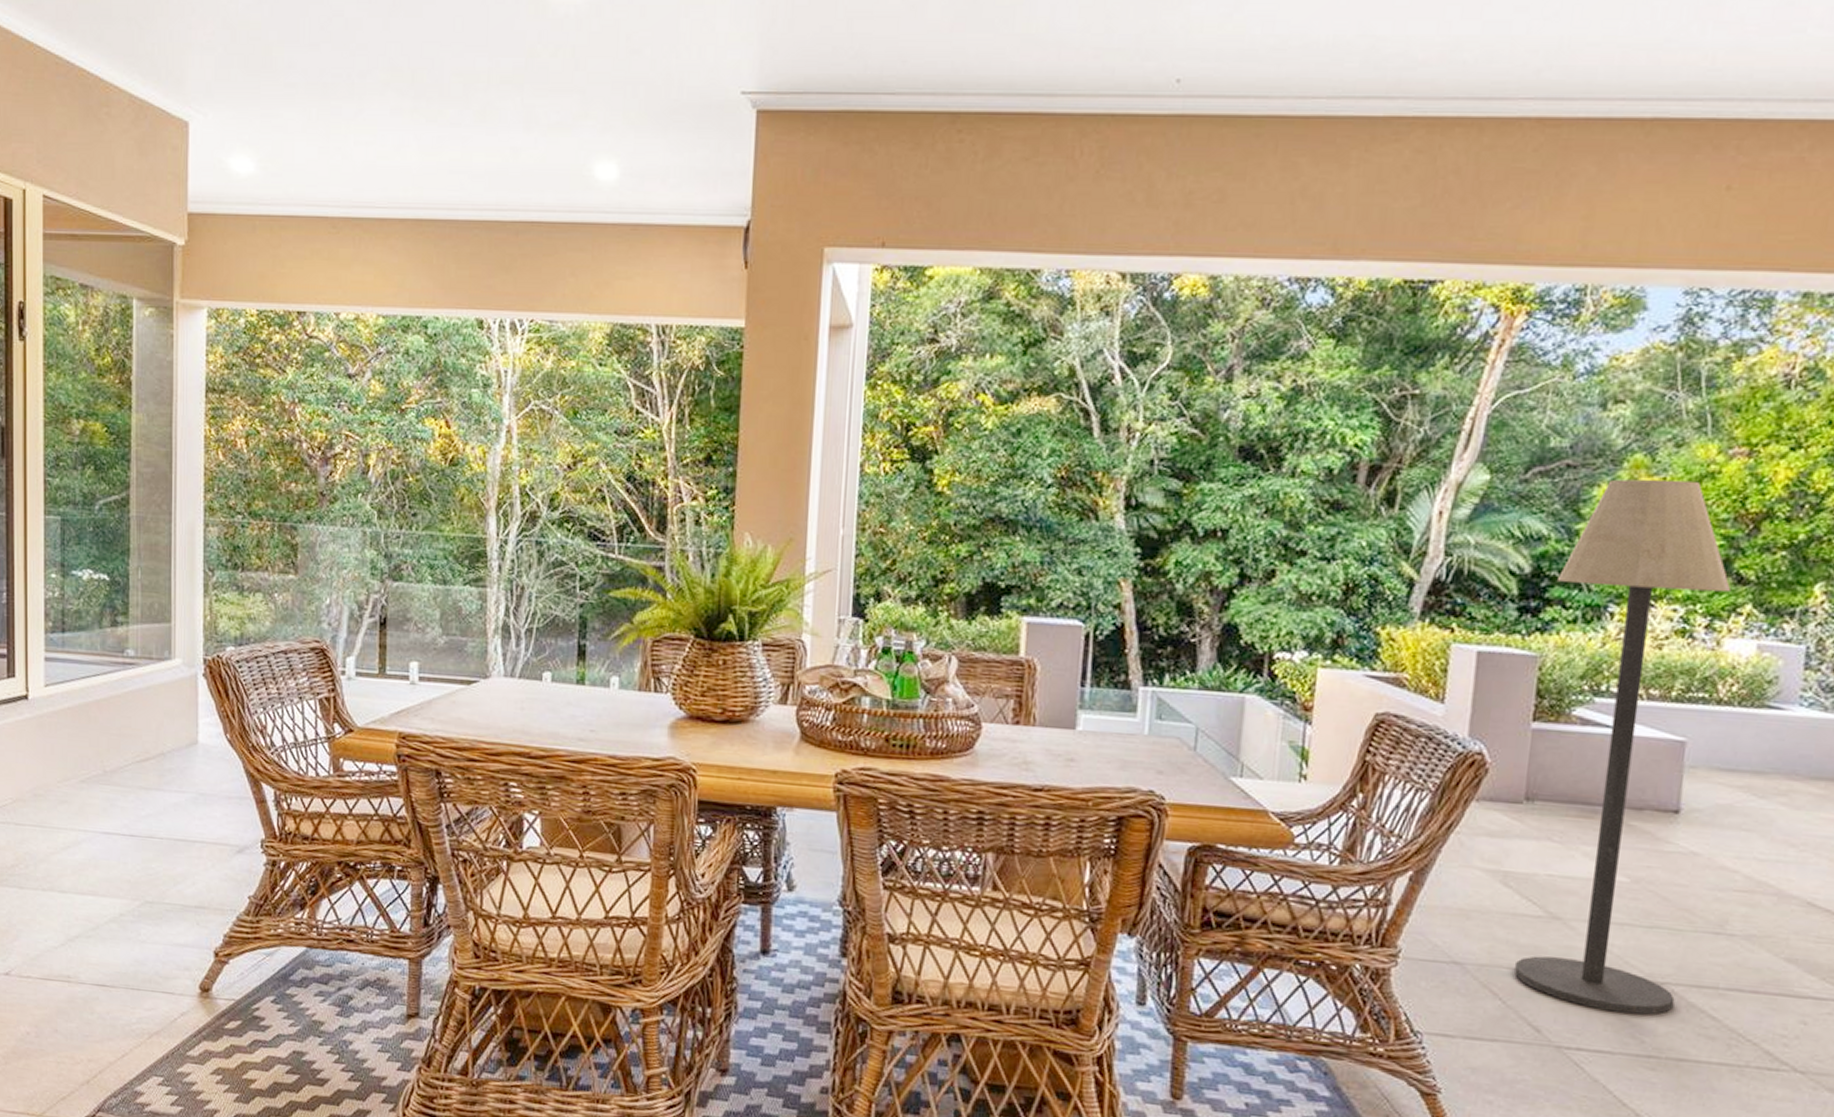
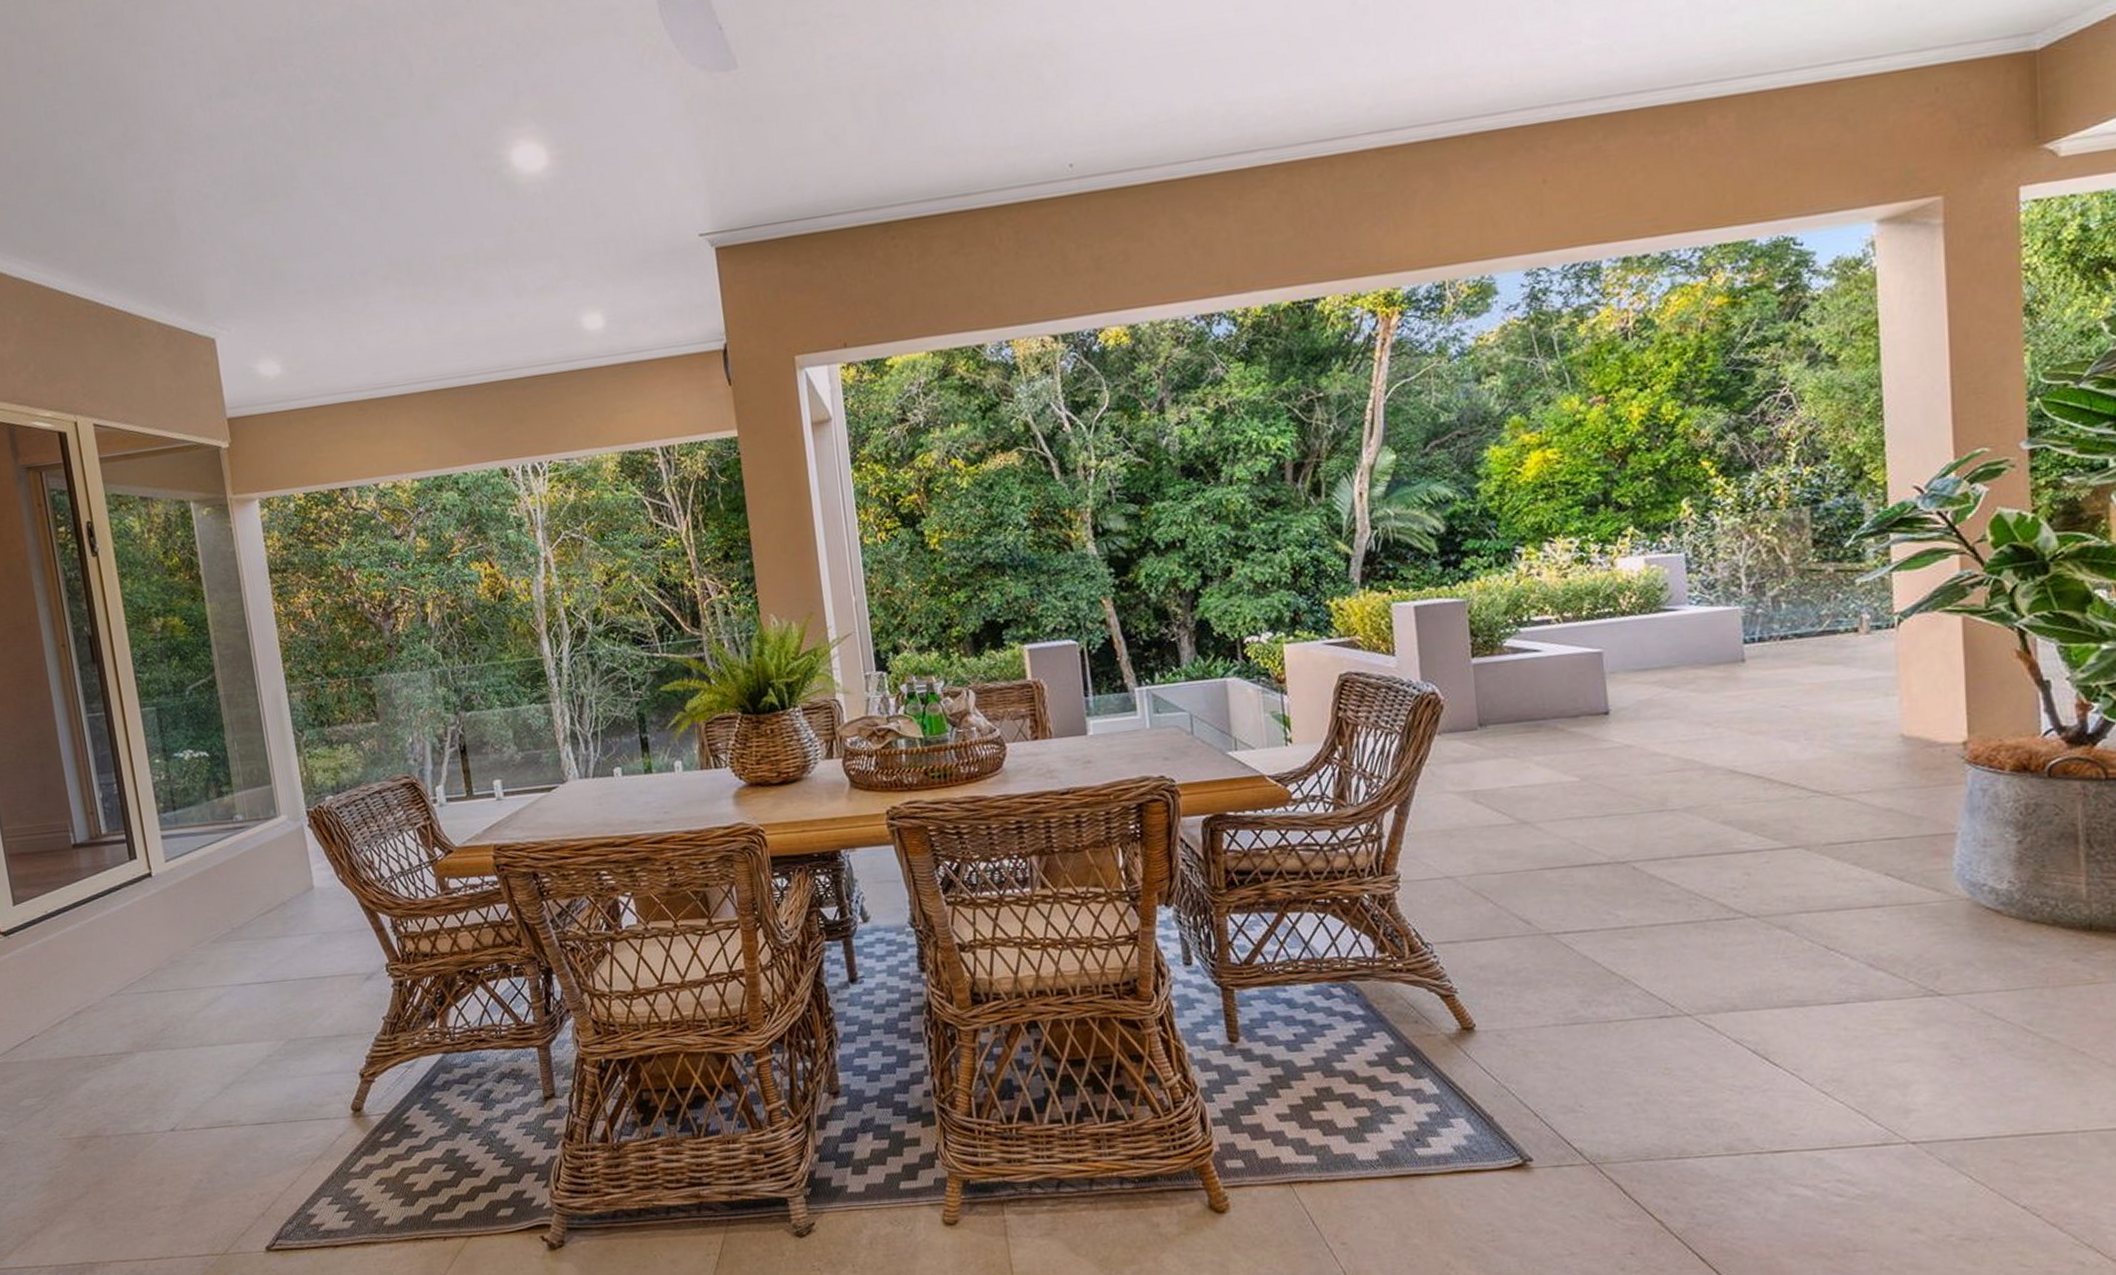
floor lamp: present [1514,479,1732,1015] -> none [1469,430,1638,895]

